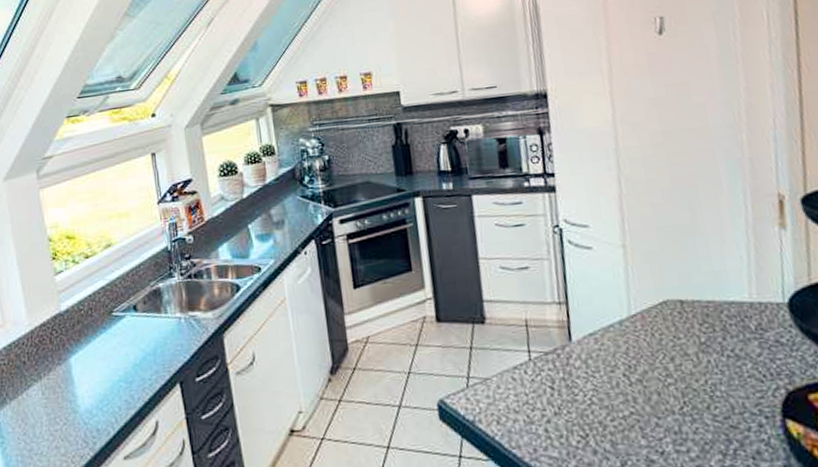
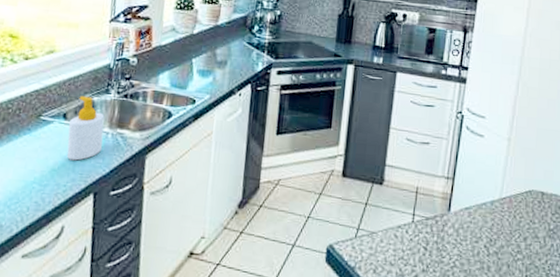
soap bottle: none [141,284,179,352] -> present [66,96,105,161]

